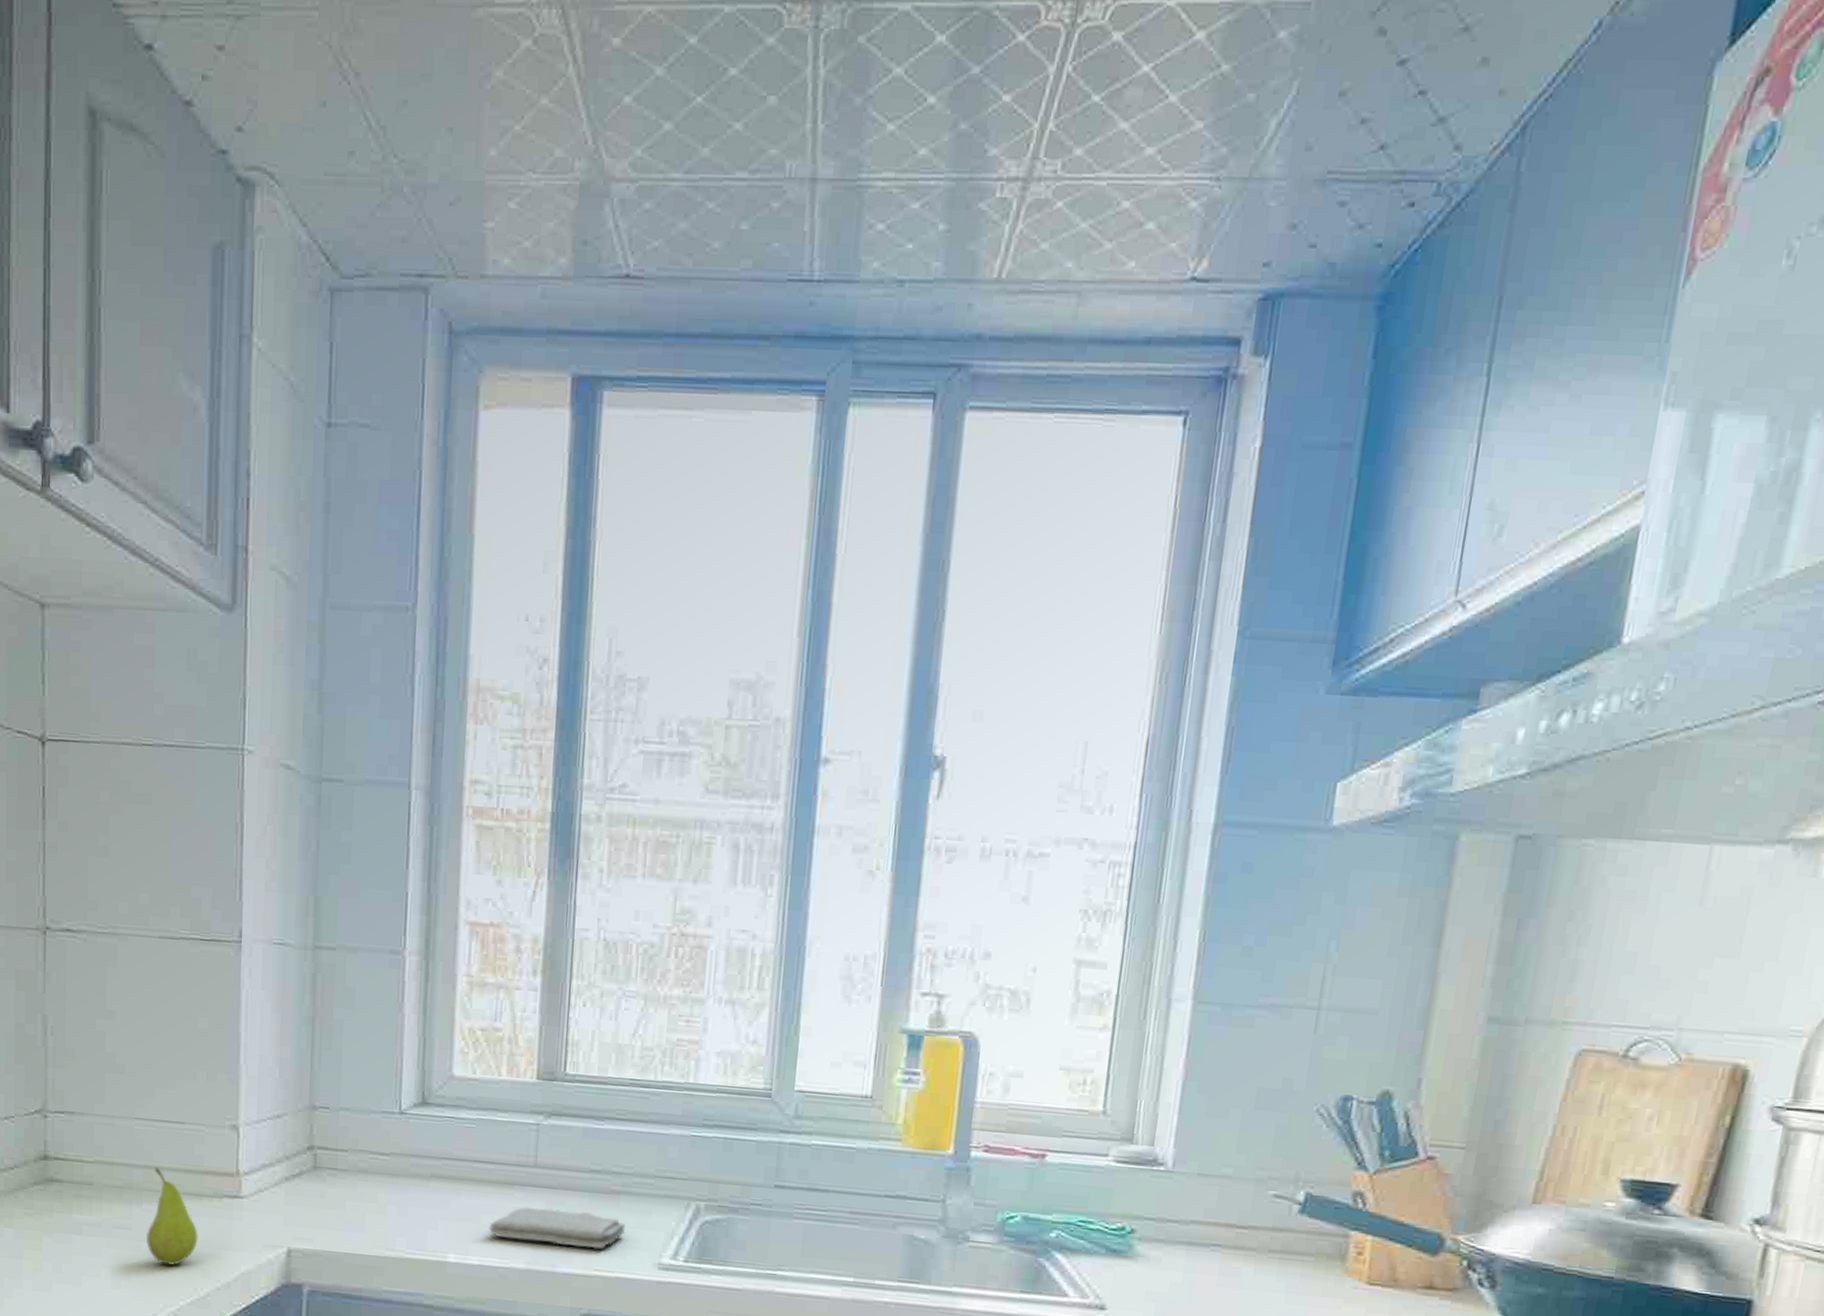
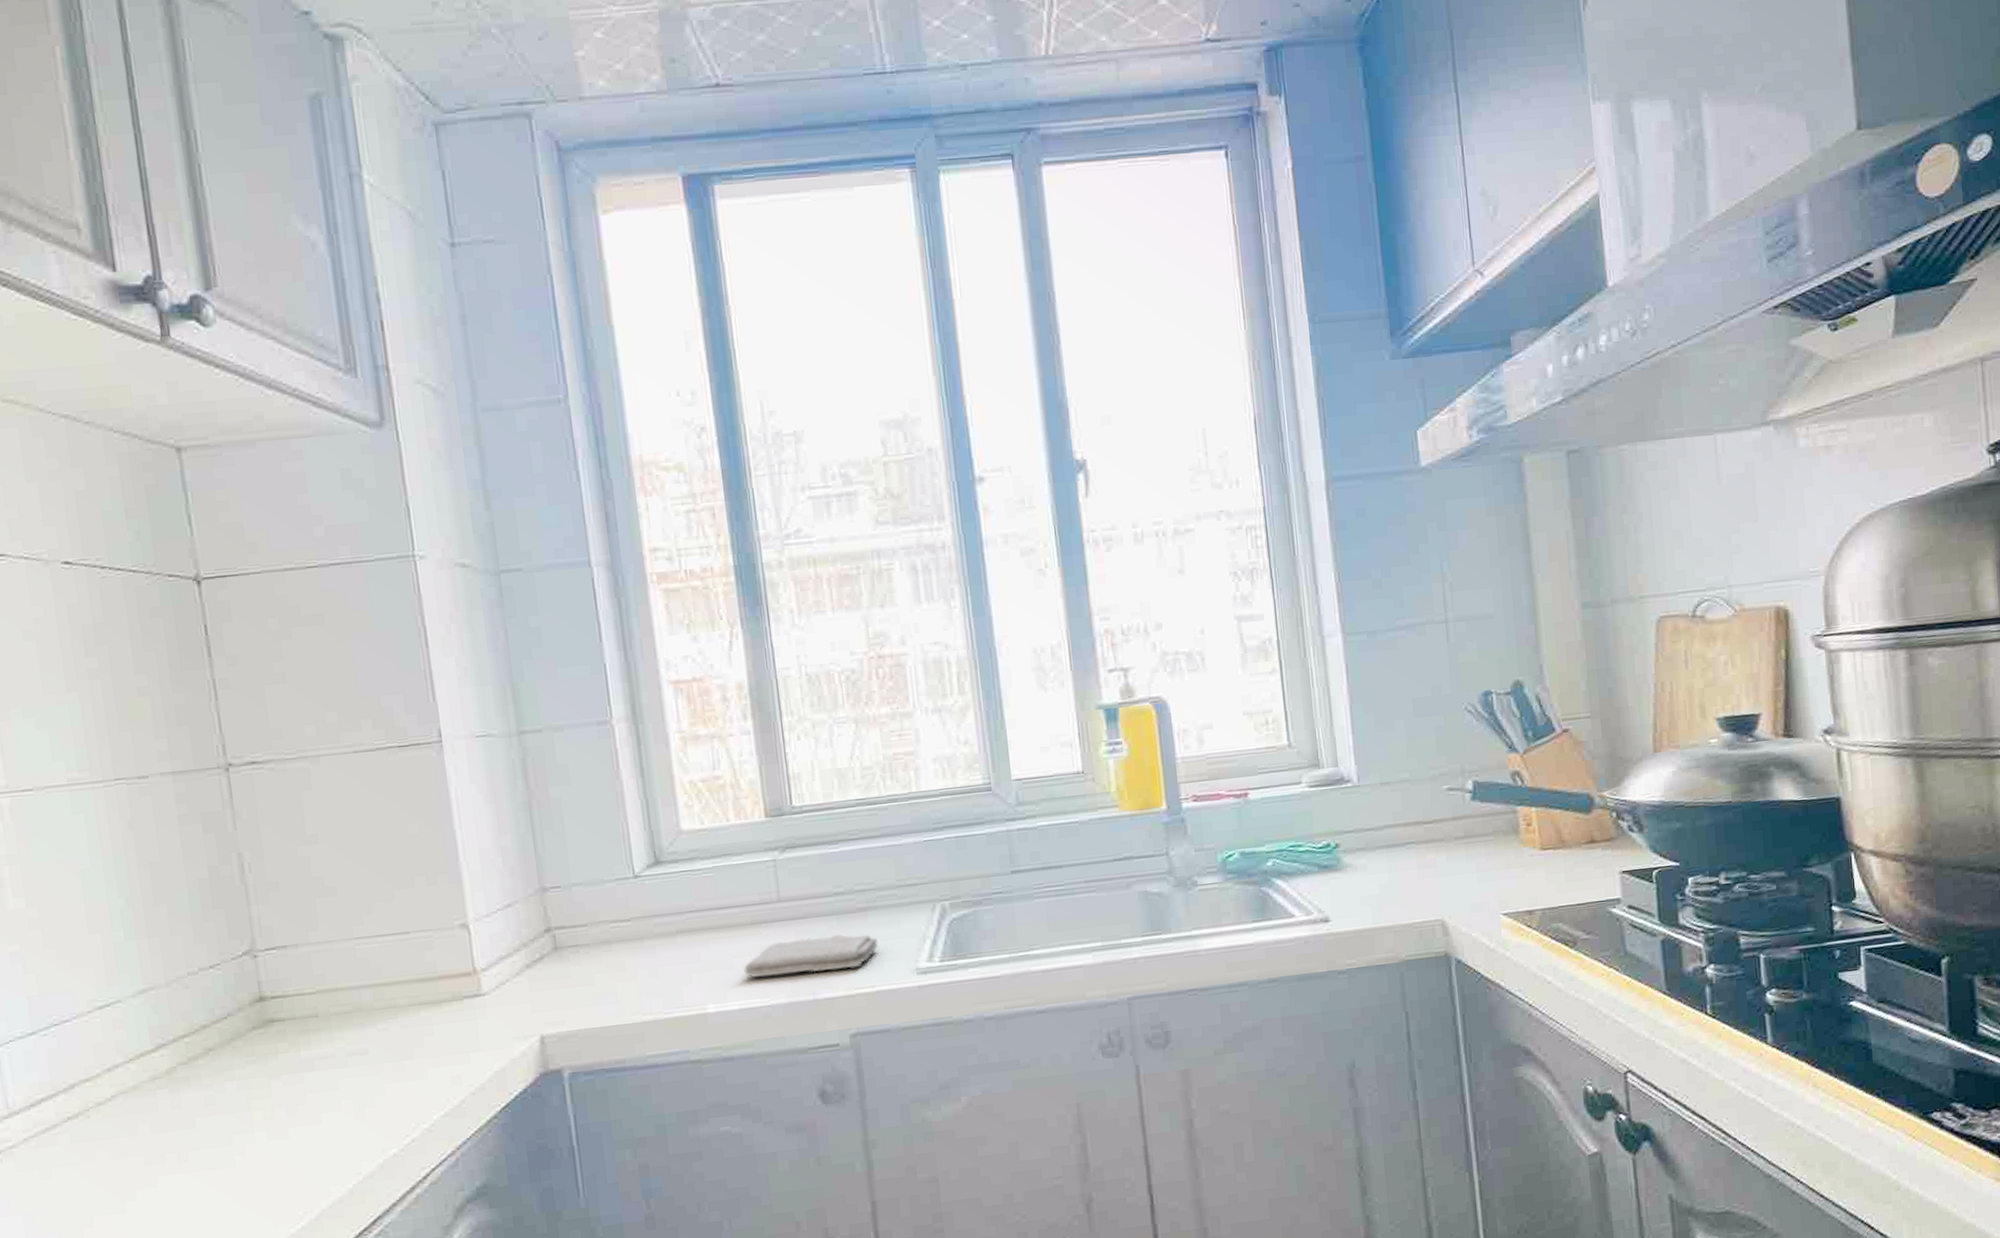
fruit: present [146,1166,198,1266] -> none [384,982,443,1082]

